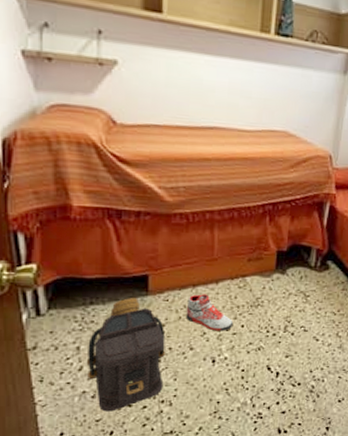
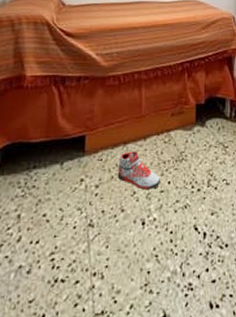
backpack: present [86,298,166,412] -> none [25,159,99,290]

